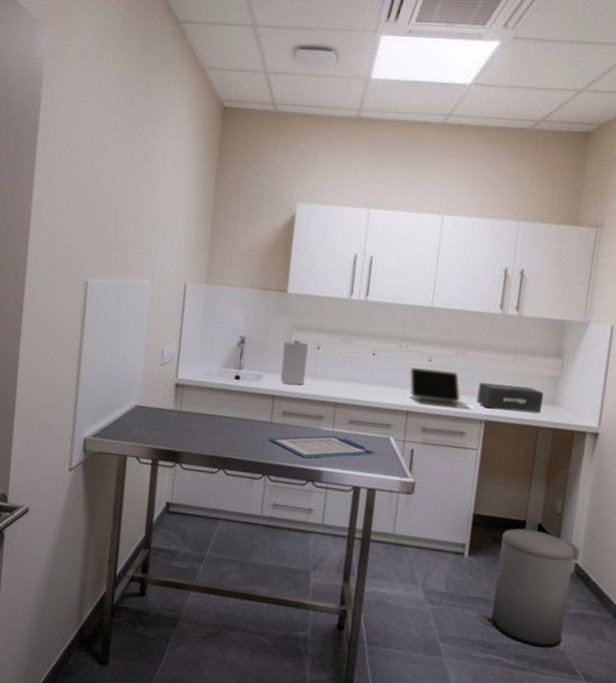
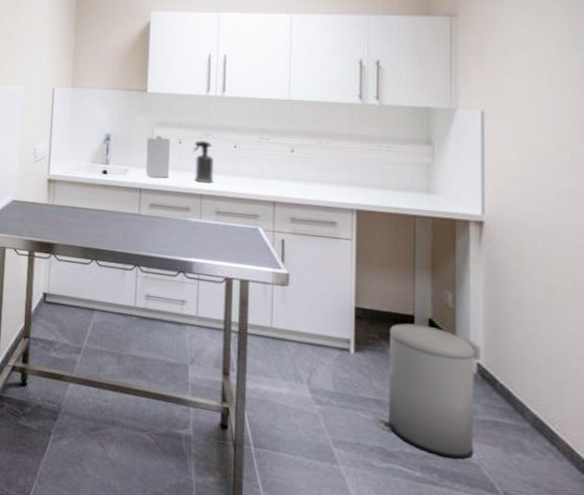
clipboard: present [268,435,375,459] -> none [137,226,245,250]
spray bottle: none [330,346,351,392] -> present [193,140,214,184]
laptop: present [409,366,471,410] -> none [272,157,340,200]
box: present [476,382,545,414] -> none [345,172,417,202]

